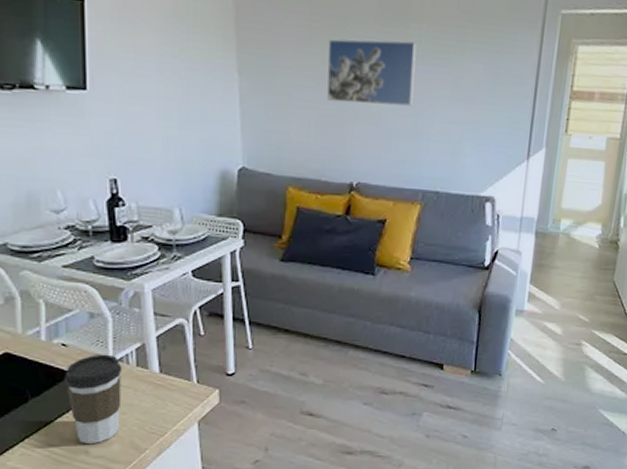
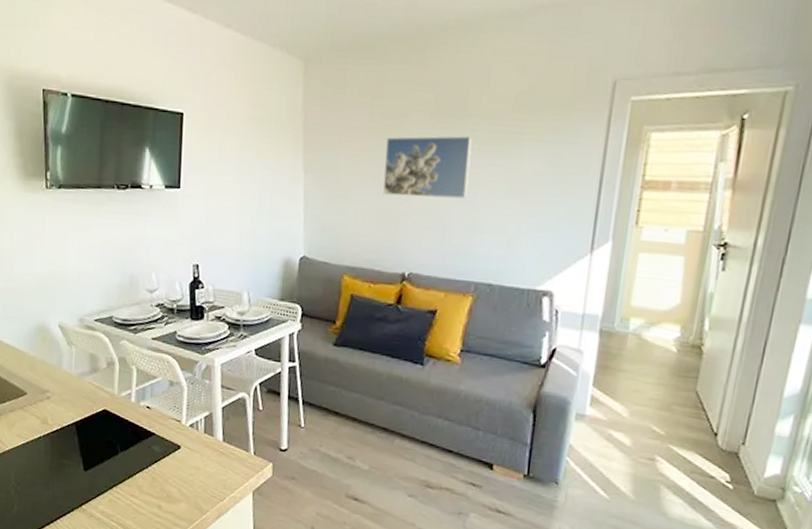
coffee cup: present [63,354,123,443] -> none [146,418,193,500]

